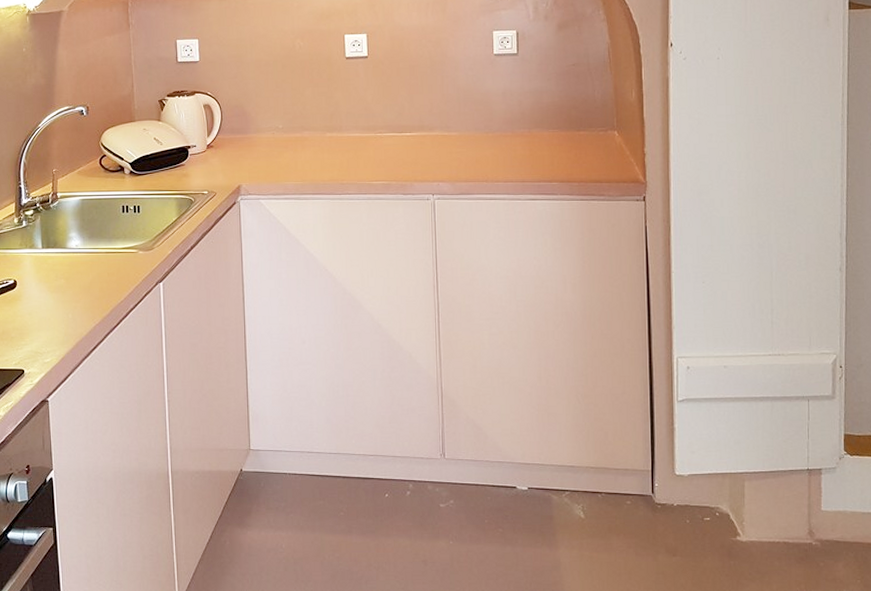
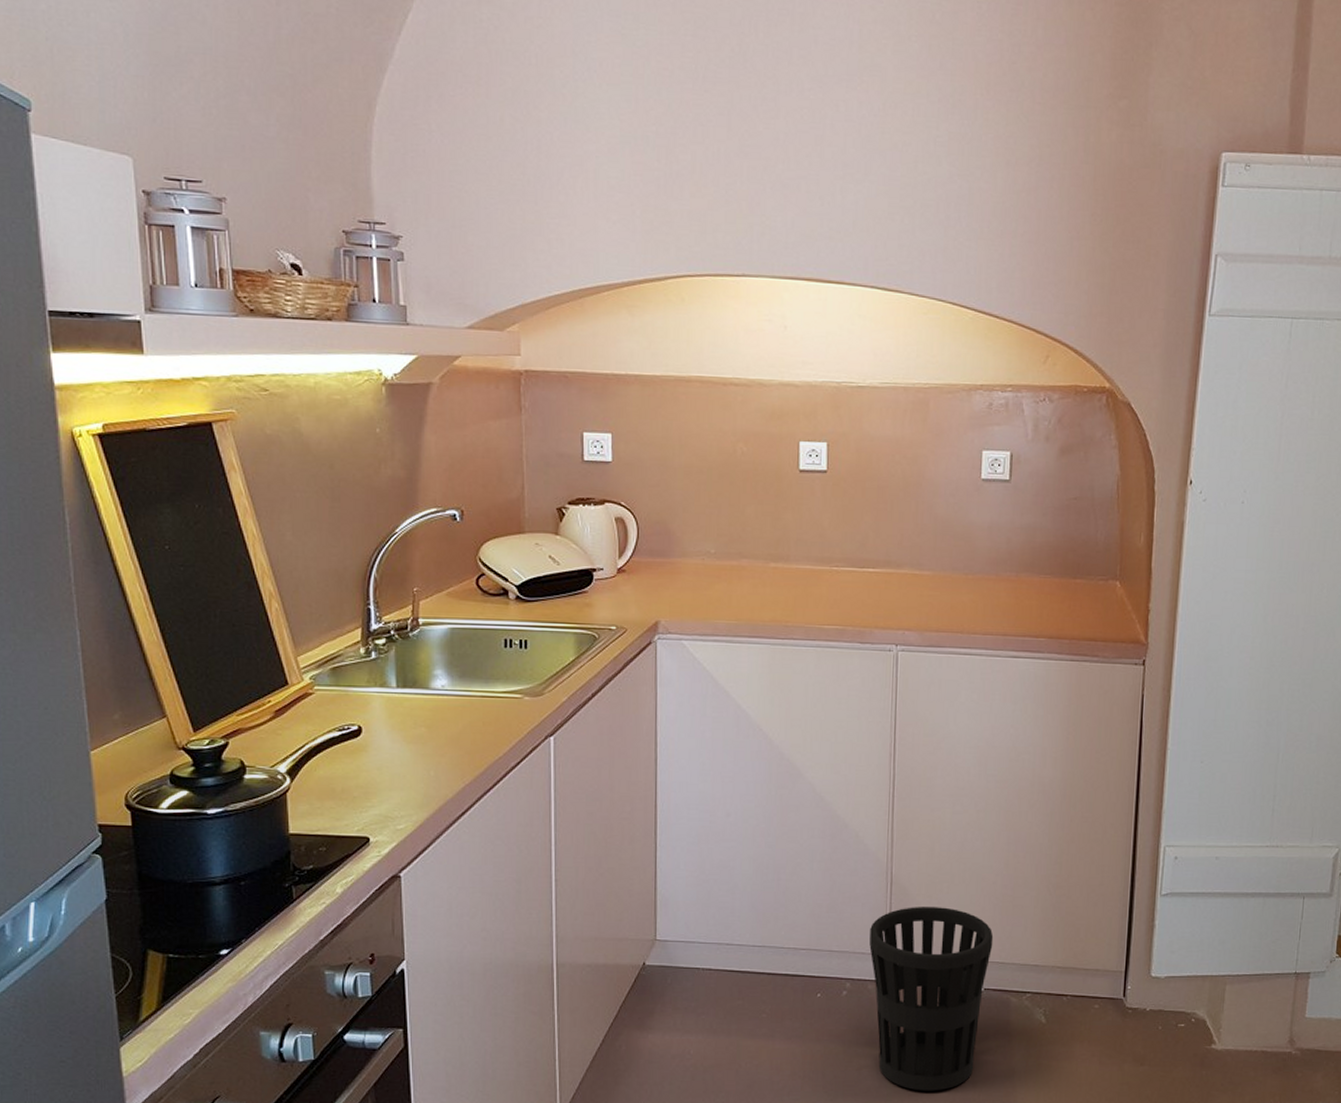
wastebasket: none [426,416,533,580] -> present [869,907,994,1091]

